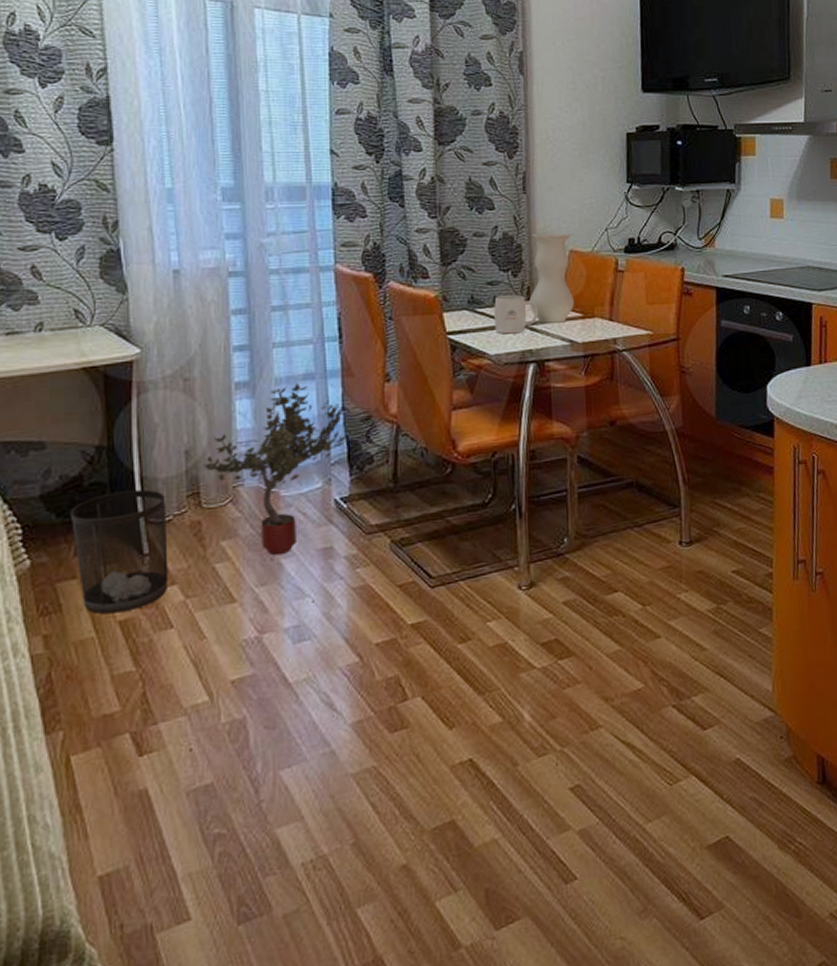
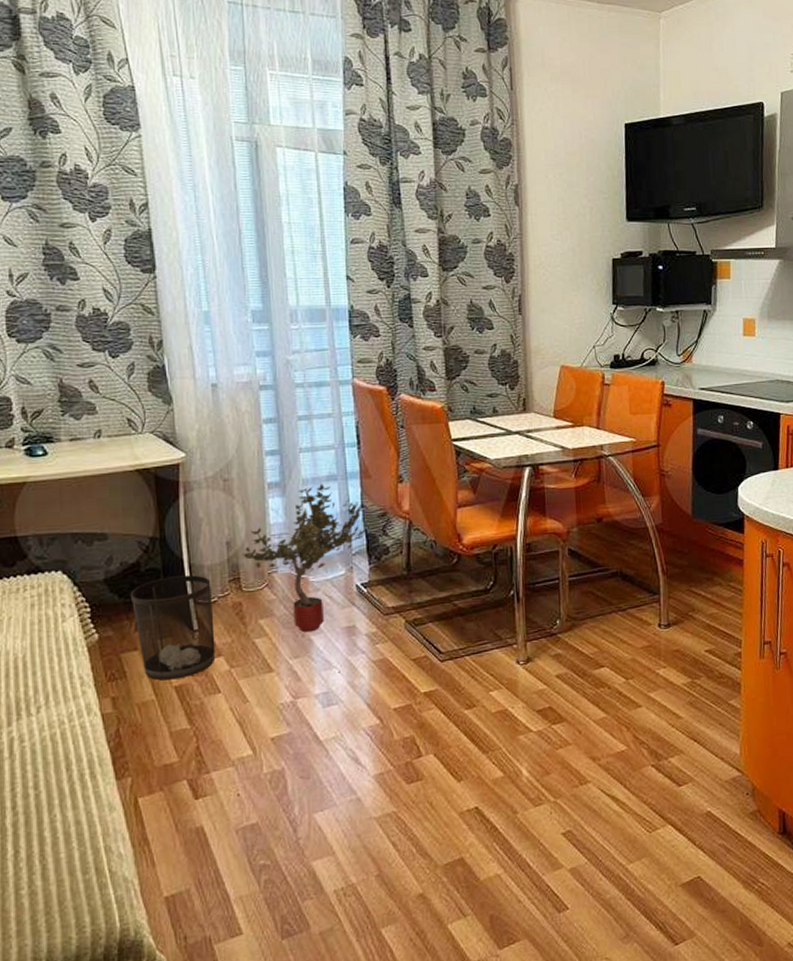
mug: present [494,295,539,334] -> none [493,406,534,441]
vase: present [529,232,575,324] -> none [525,349,566,431]

